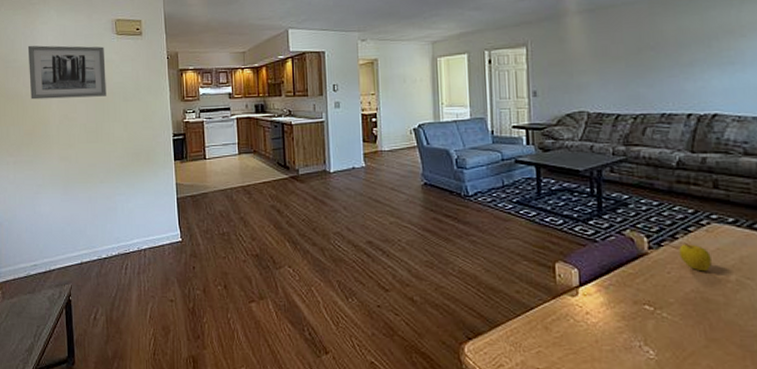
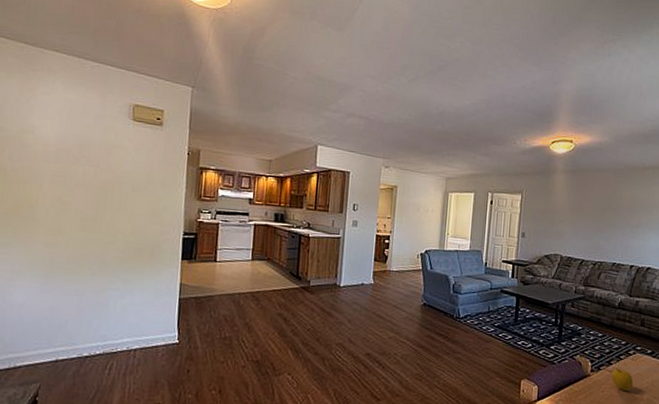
wall art: present [27,45,106,100] -> none [17,114,116,184]

